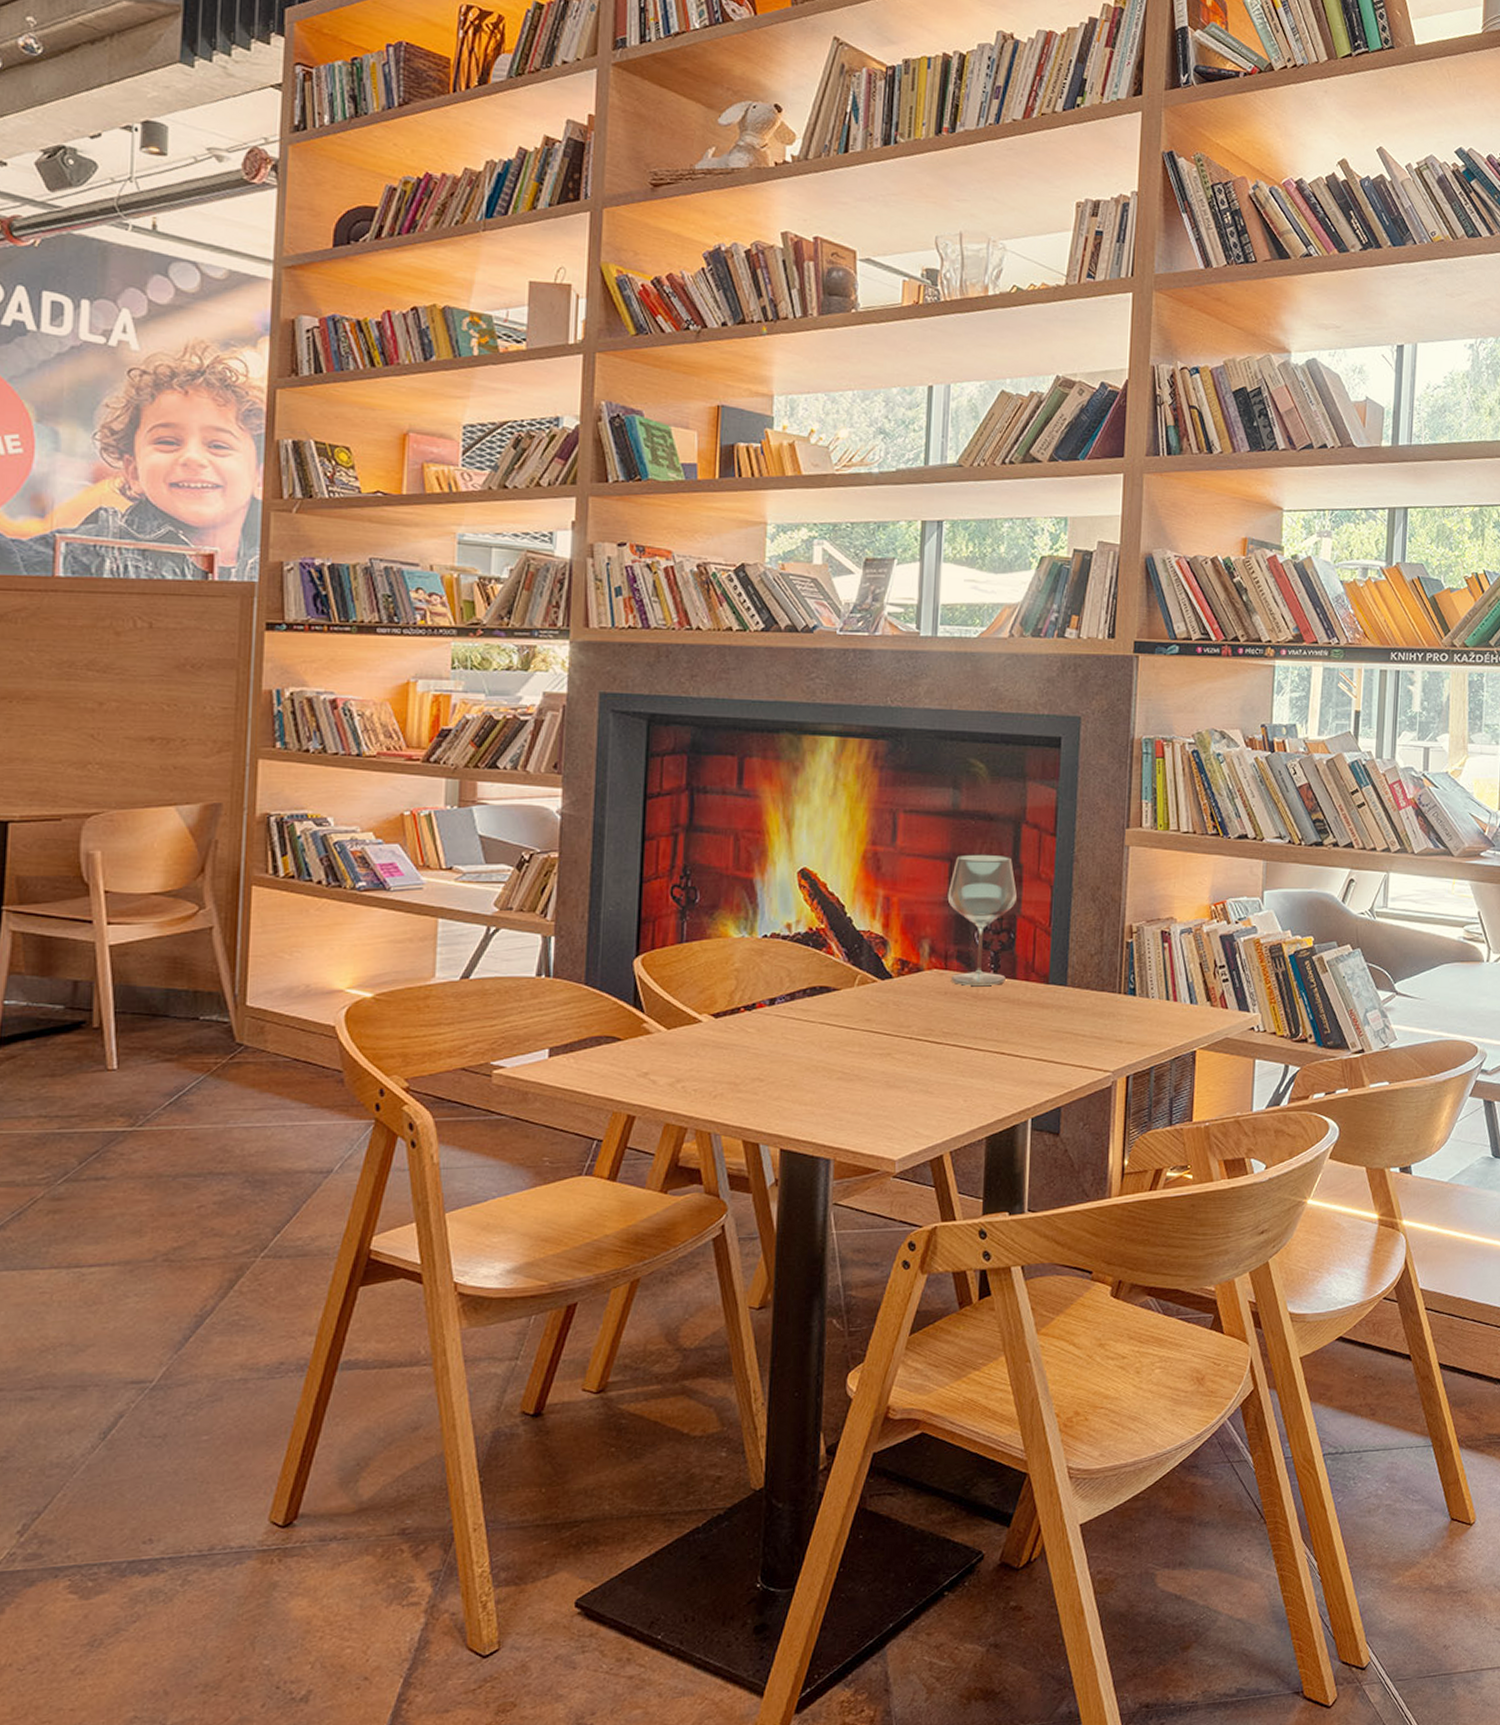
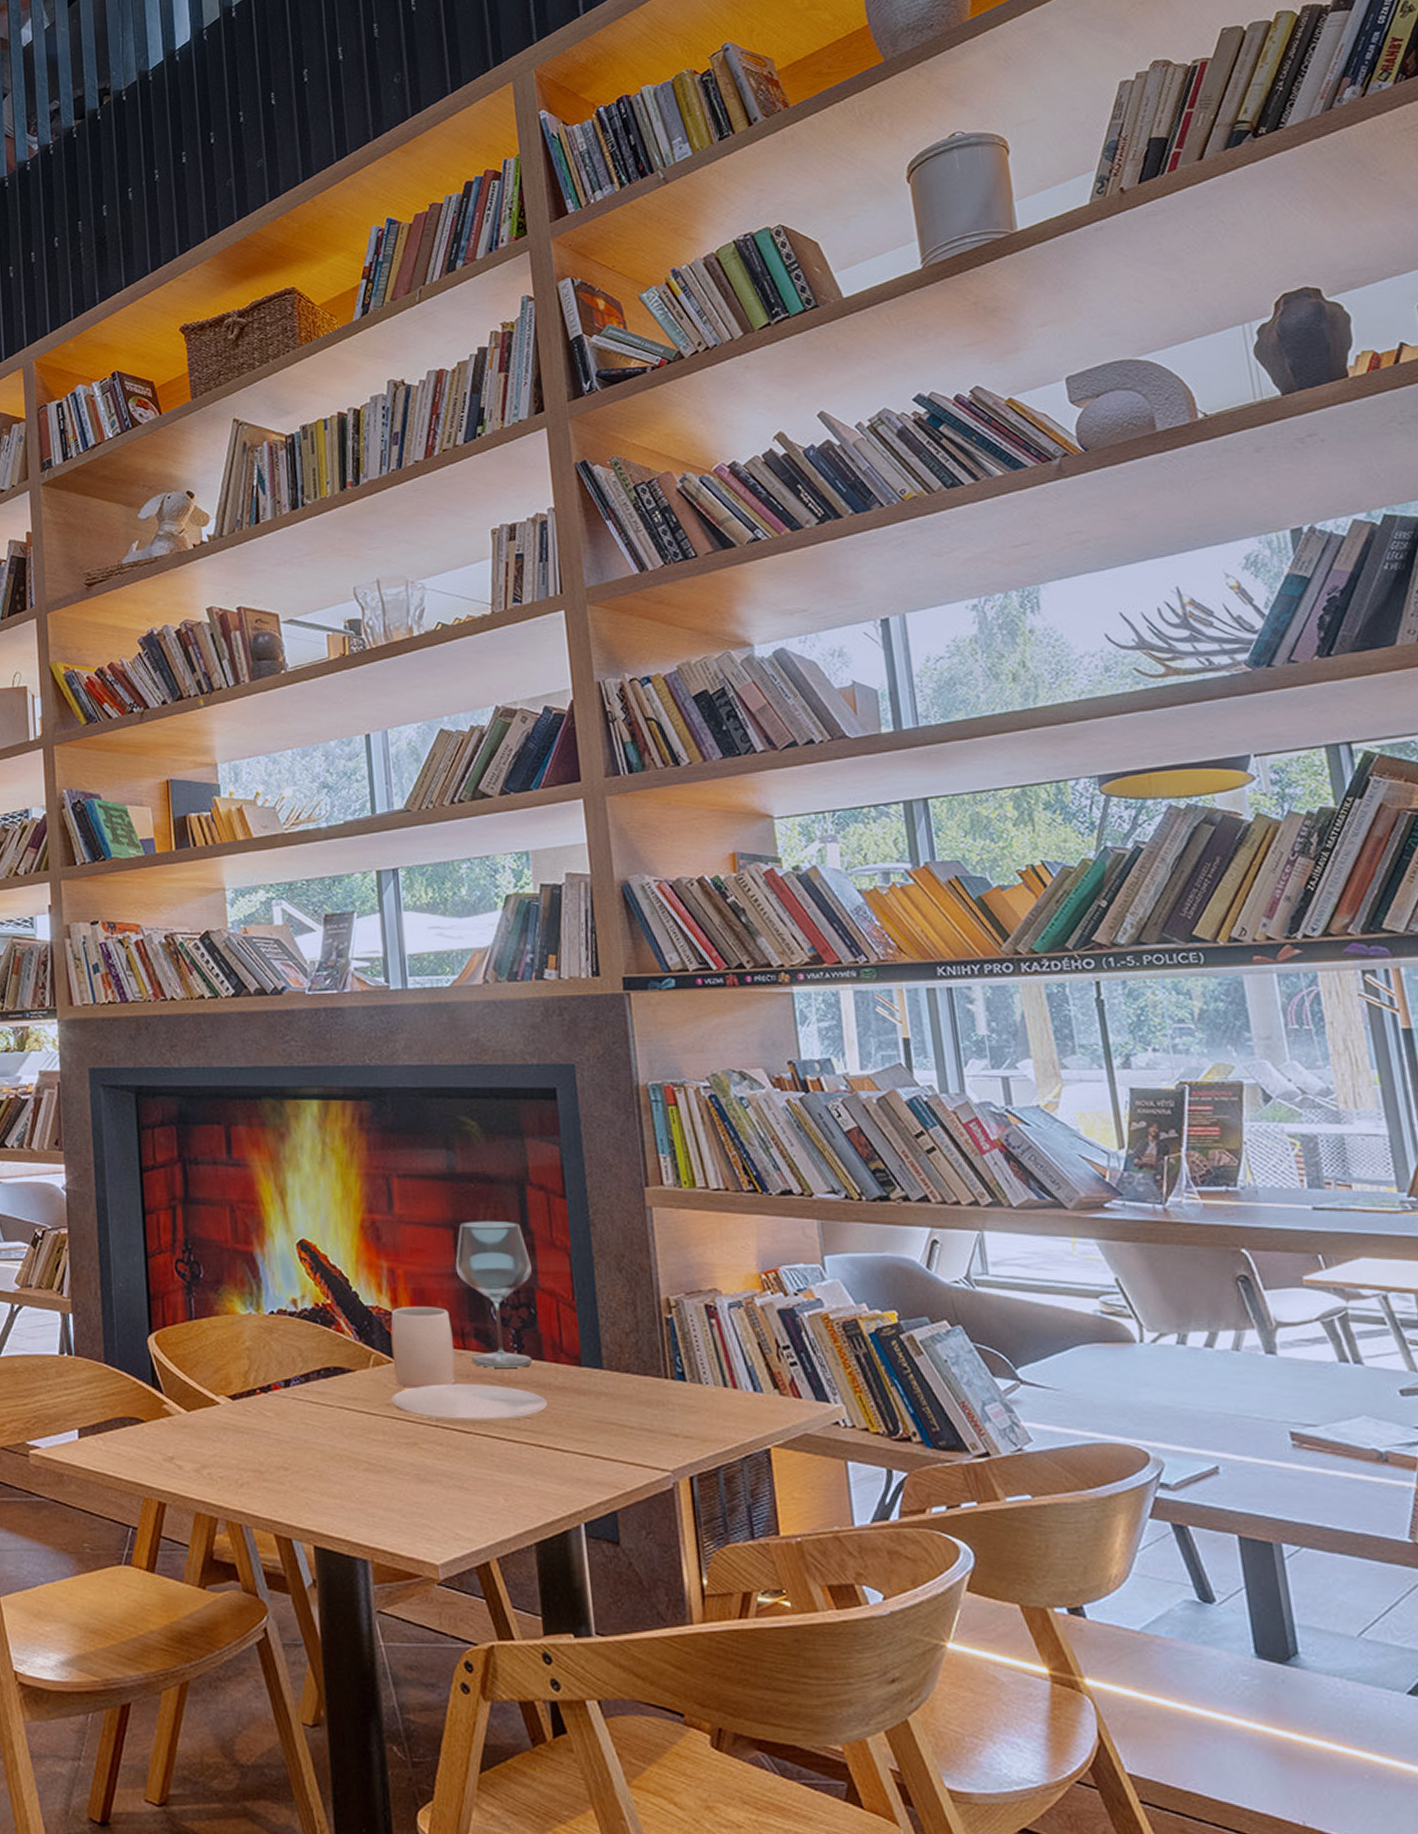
plate: none [871,1000,1015,1034] -> present [391,1383,548,1422]
mug: none [877,931,938,1005] -> present [390,1307,456,1388]

